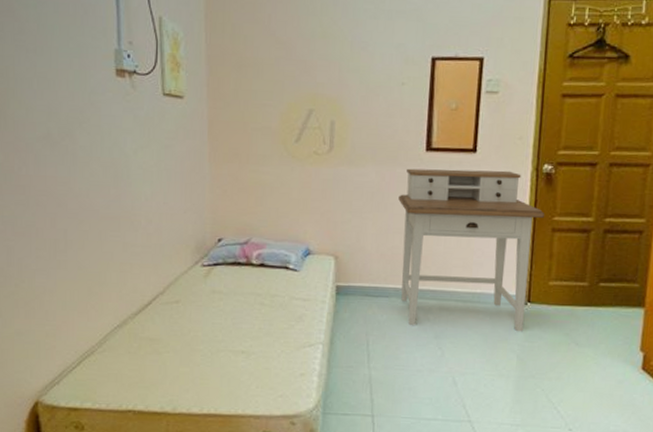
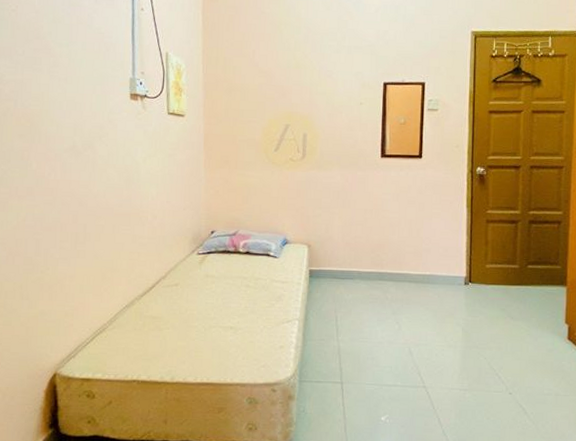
desk: present [398,168,545,332] -> none [359,171,480,308]

